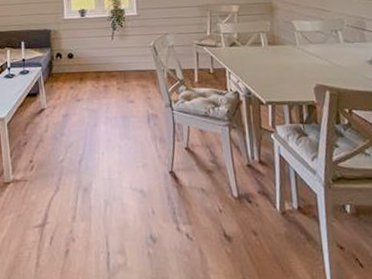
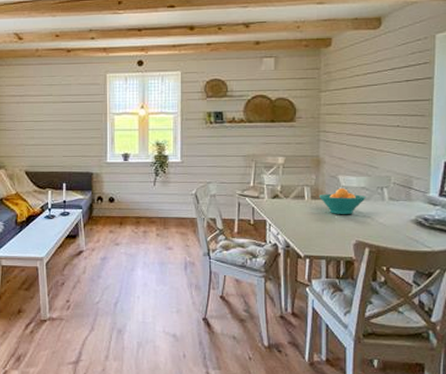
fruit bowl: none [276,33,323,60] -> present [319,188,367,215]

